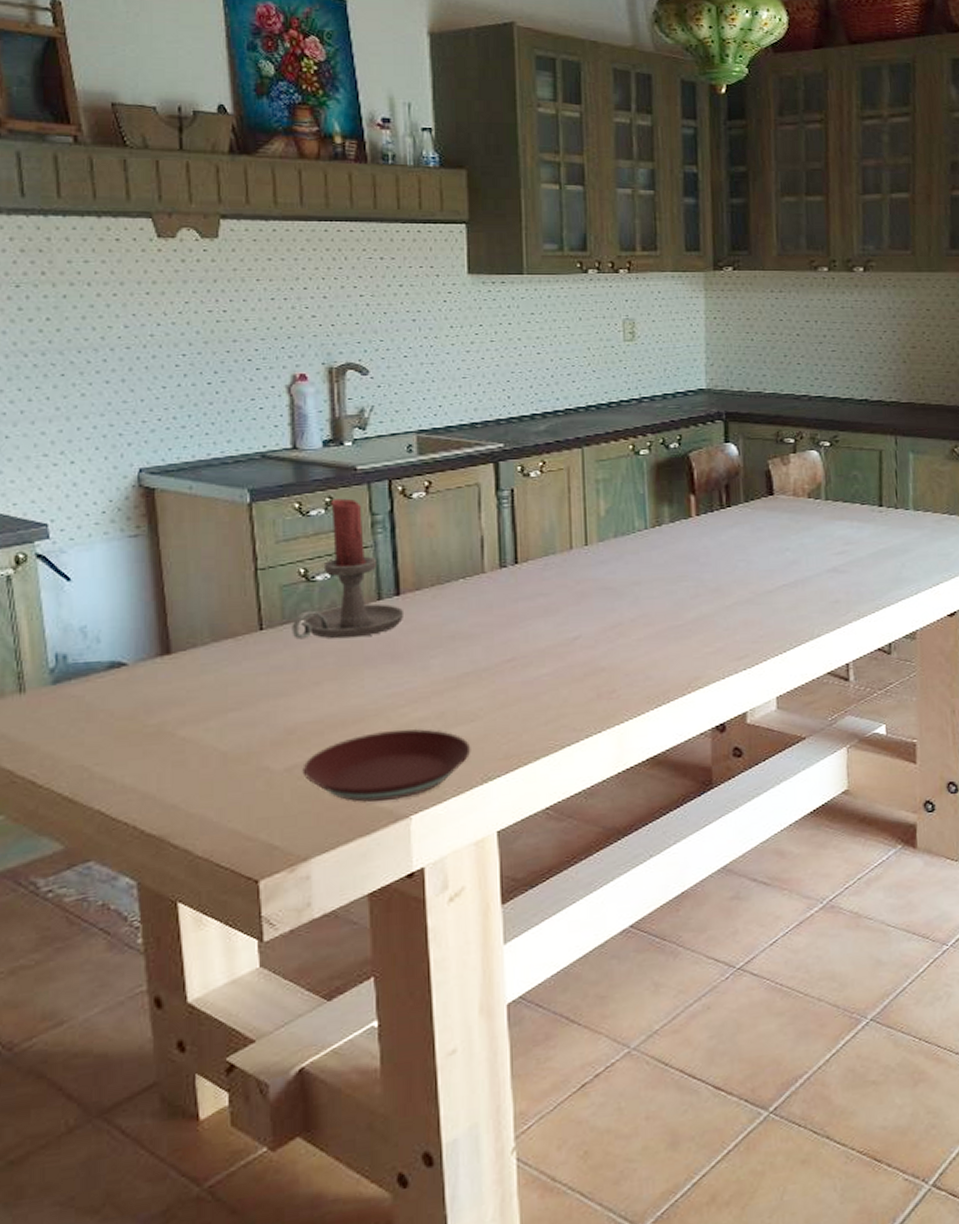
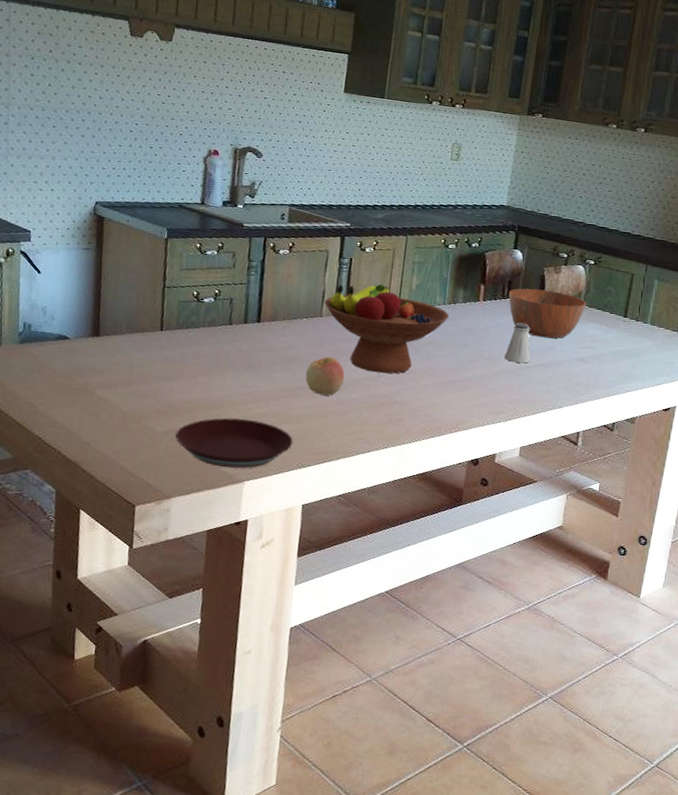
candle holder: present [292,498,405,640] -> none [182,245,262,348]
apple: none [473,624,528,678] -> present [305,356,345,396]
fruit bowl: none [485,516,656,635] -> present [324,284,450,374]
bowl: none [728,488,830,550] -> present [508,288,587,339]
saltshaker: none [736,537,770,589] -> present [504,323,530,364]

